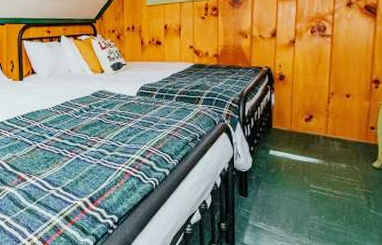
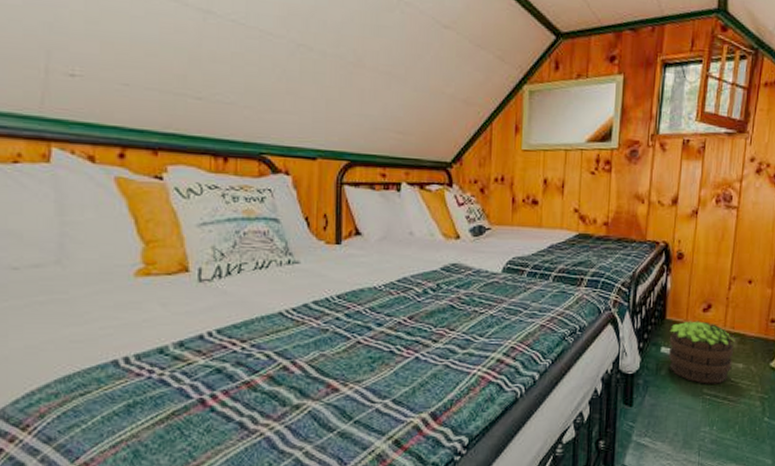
potted plant: none [276,129,337,181] -> present [668,321,735,384]

